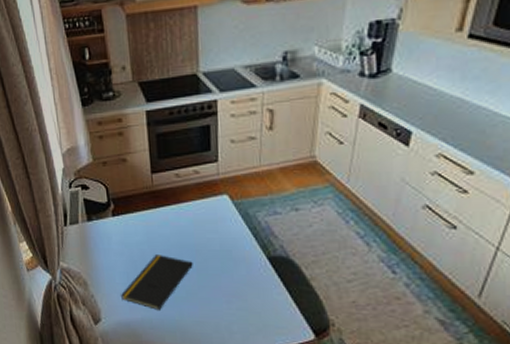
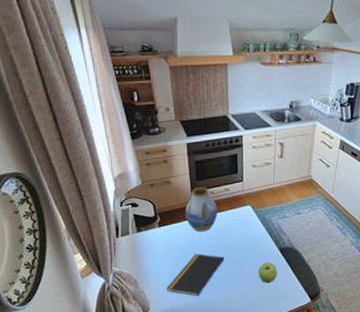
vase: none [144,168,185,227] -> present [185,187,218,232]
fruit: none [239,274,266,304] -> present [258,262,278,283]

